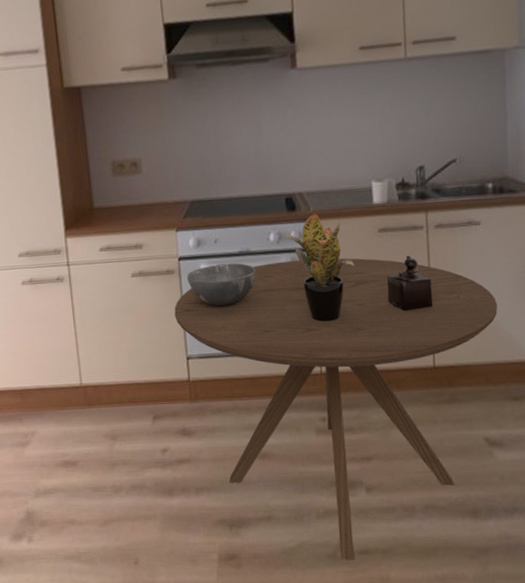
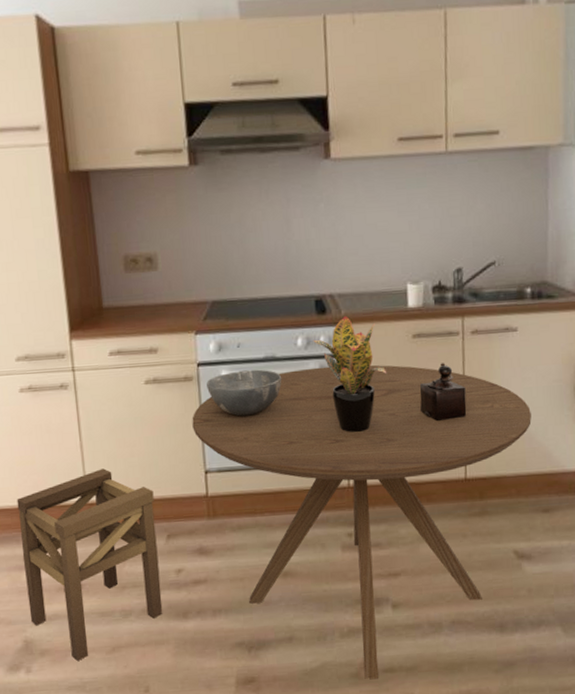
stool: none [19,354,149,533] -> present [16,468,162,662]

